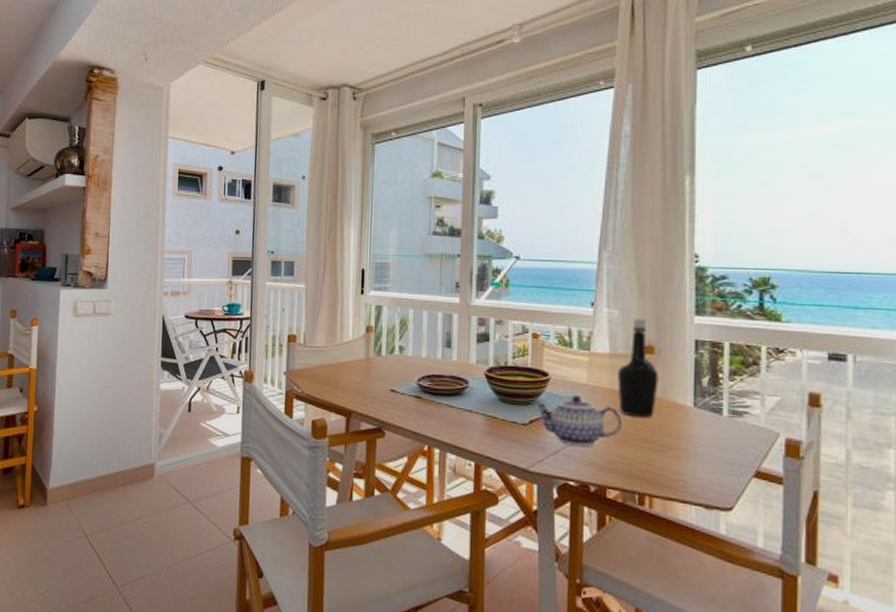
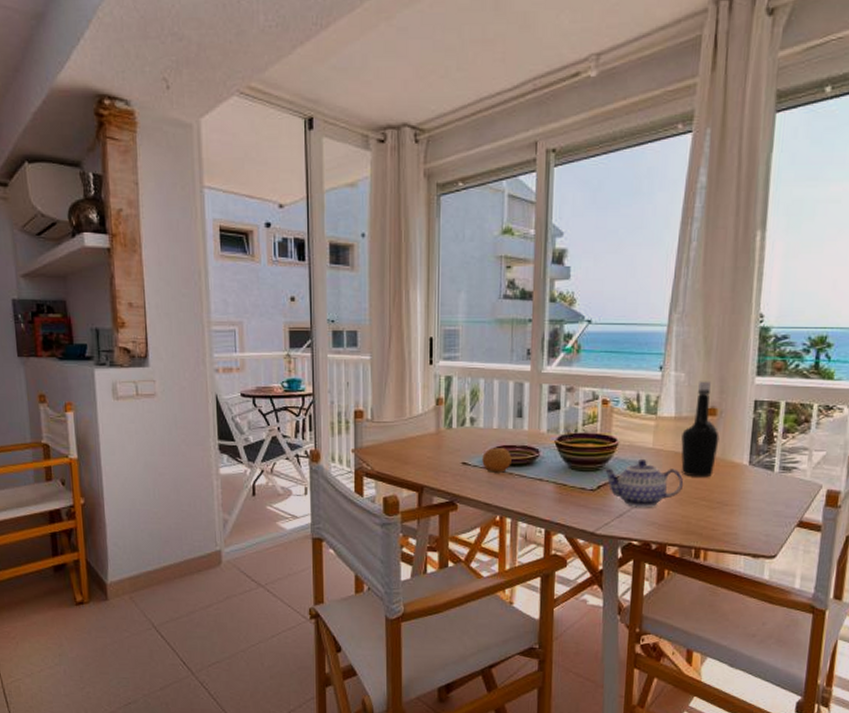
fruit: none [410,376,440,402] -> present [482,448,512,473]

